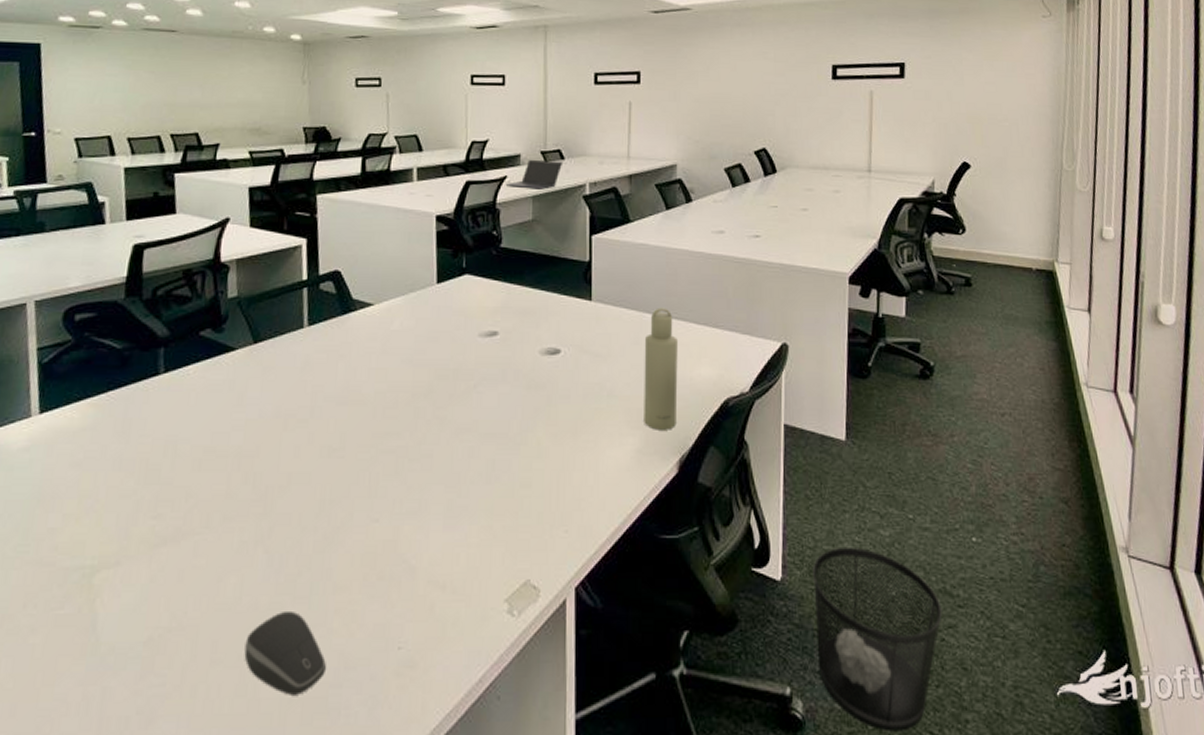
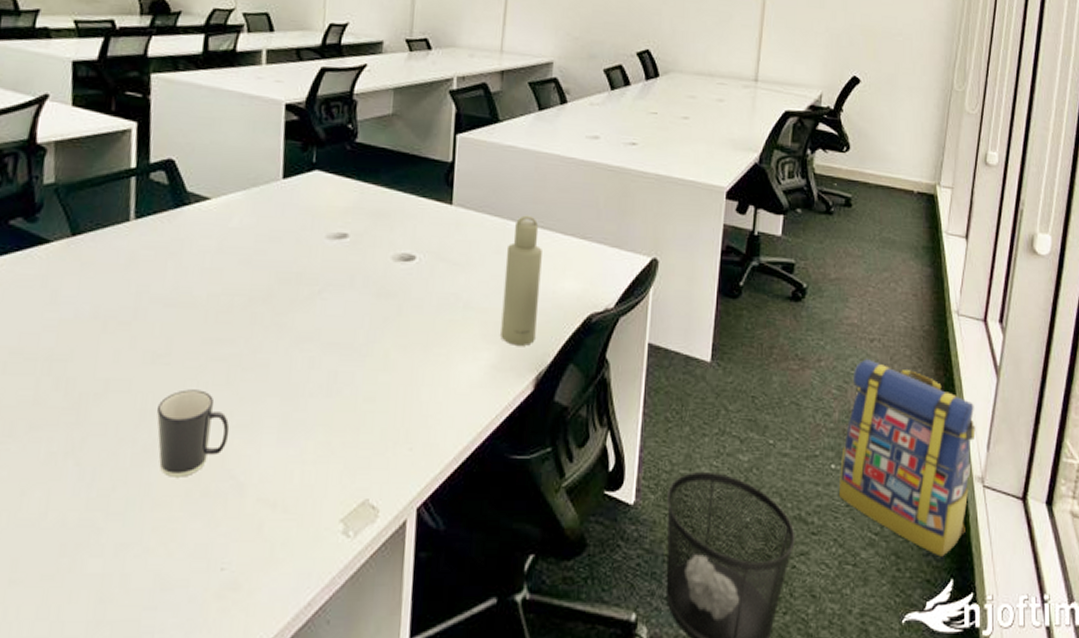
computer mouse: present [244,610,326,695] -> none [48,527,140,618]
mug: none [334,480,400,562] -> present [156,389,230,477]
laptop: present [506,160,562,189] -> none [366,48,429,81]
backpack: none [981,433,1116,628] -> present [839,359,976,557]

